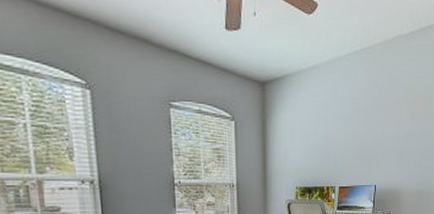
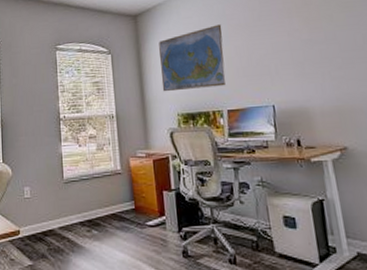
world map: none [284,106,345,166] -> present [159,24,226,92]

